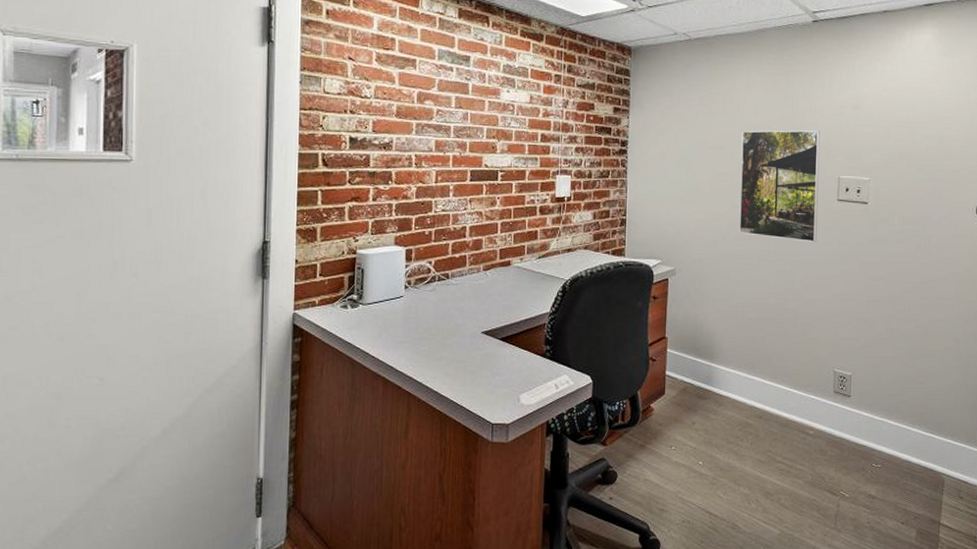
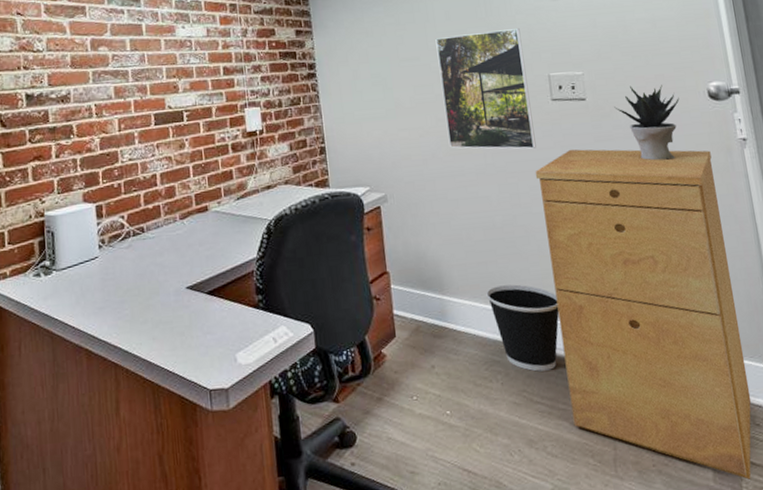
wastebasket: none [750,360,812,436] -> present [486,284,559,372]
filing cabinet: none [807,246,968,541] -> present [535,149,752,480]
potted plant: none [892,196,950,265] -> present [614,84,680,161]

